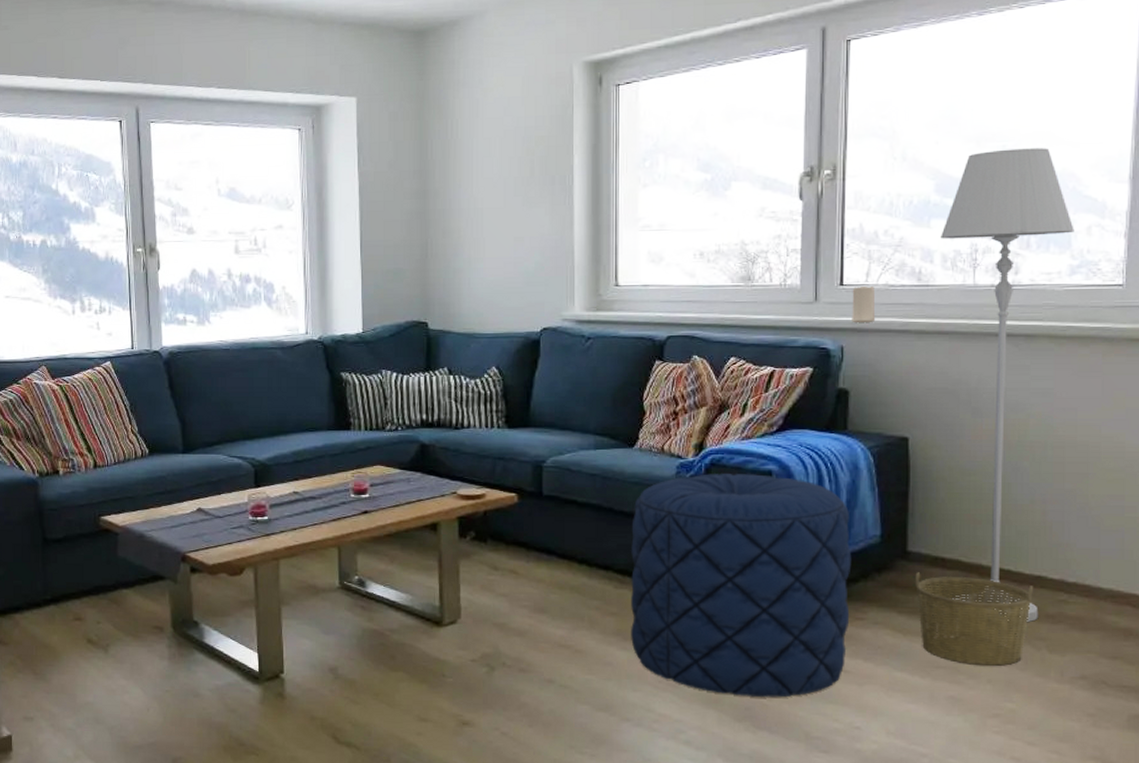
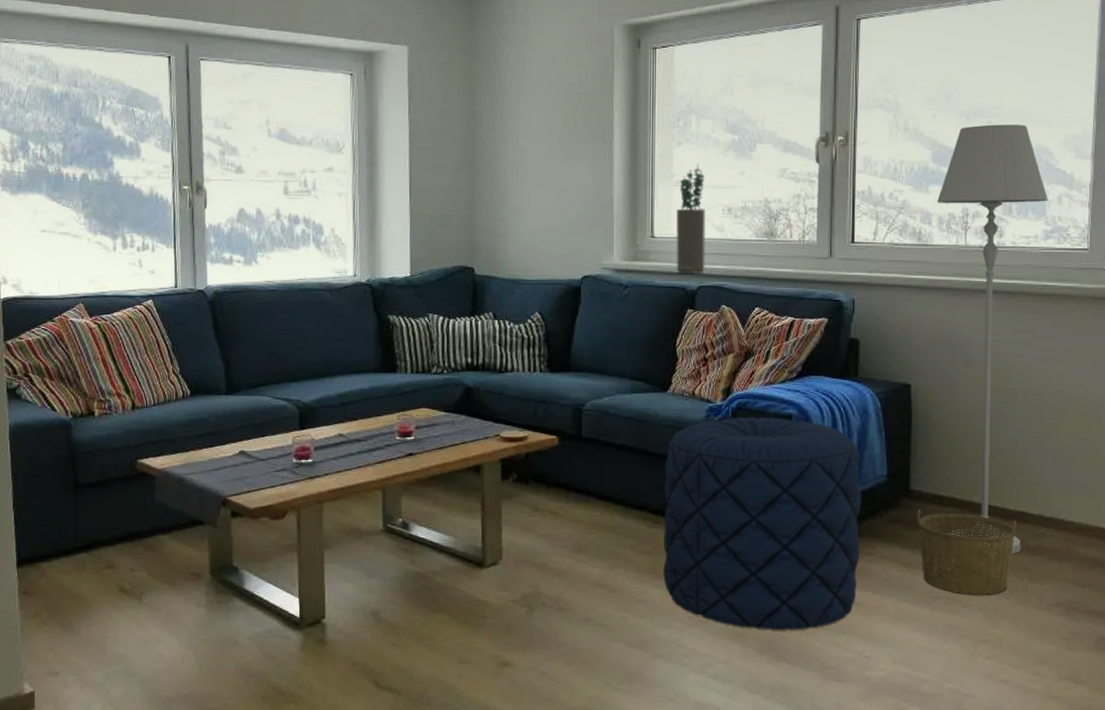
vase: none [641,205,675,324] -> present [675,163,706,275]
candle: present [852,286,876,323] -> none [862,244,882,278]

